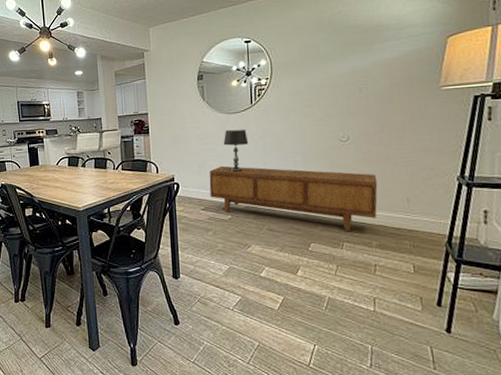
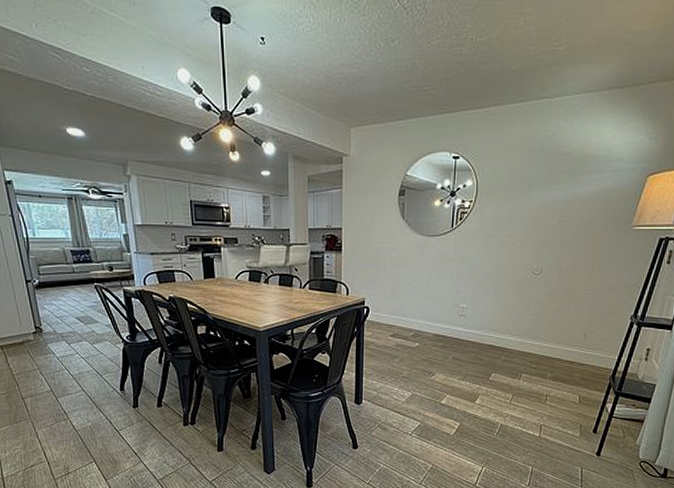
sideboard: present [209,165,378,232] -> none [400,291,561,364]
table lamp: present [223,129,249,172] -> none [419,253,445,299]

